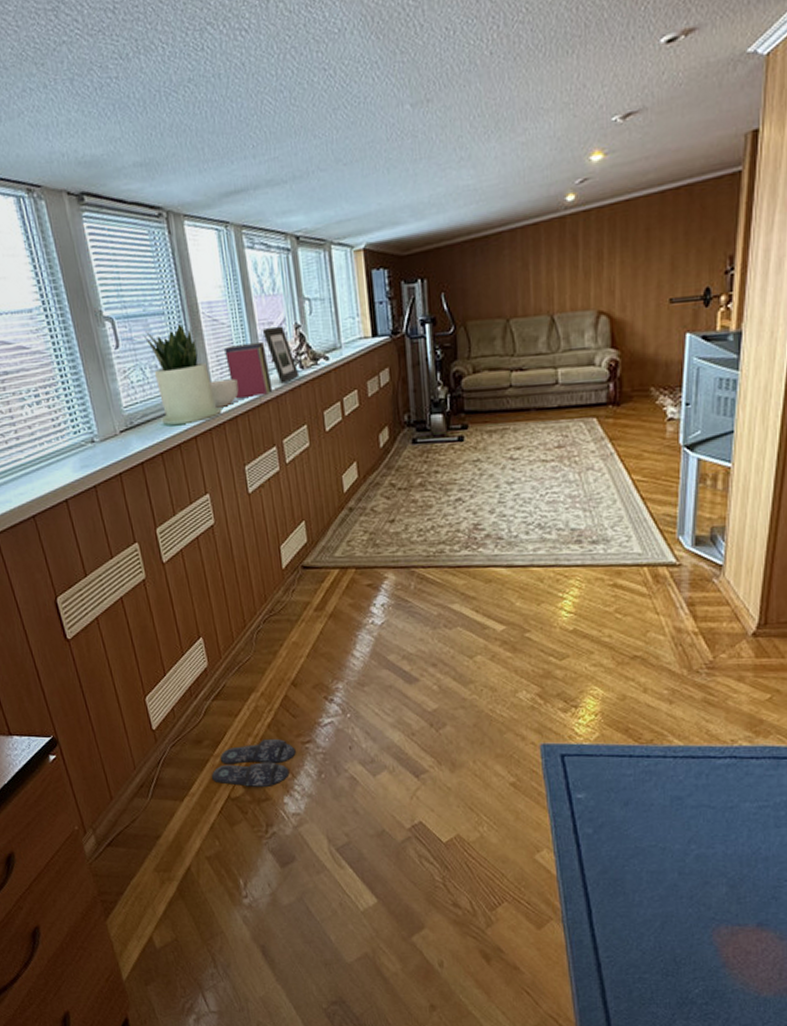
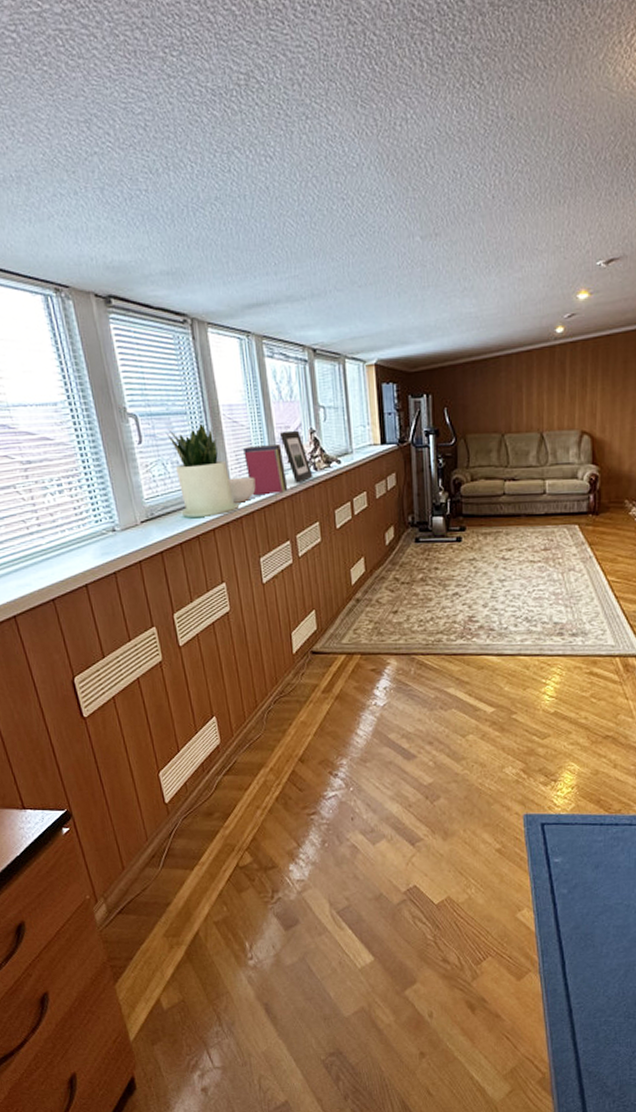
slippers: present [212,738,296,788] -> none [221,810,302,857]

